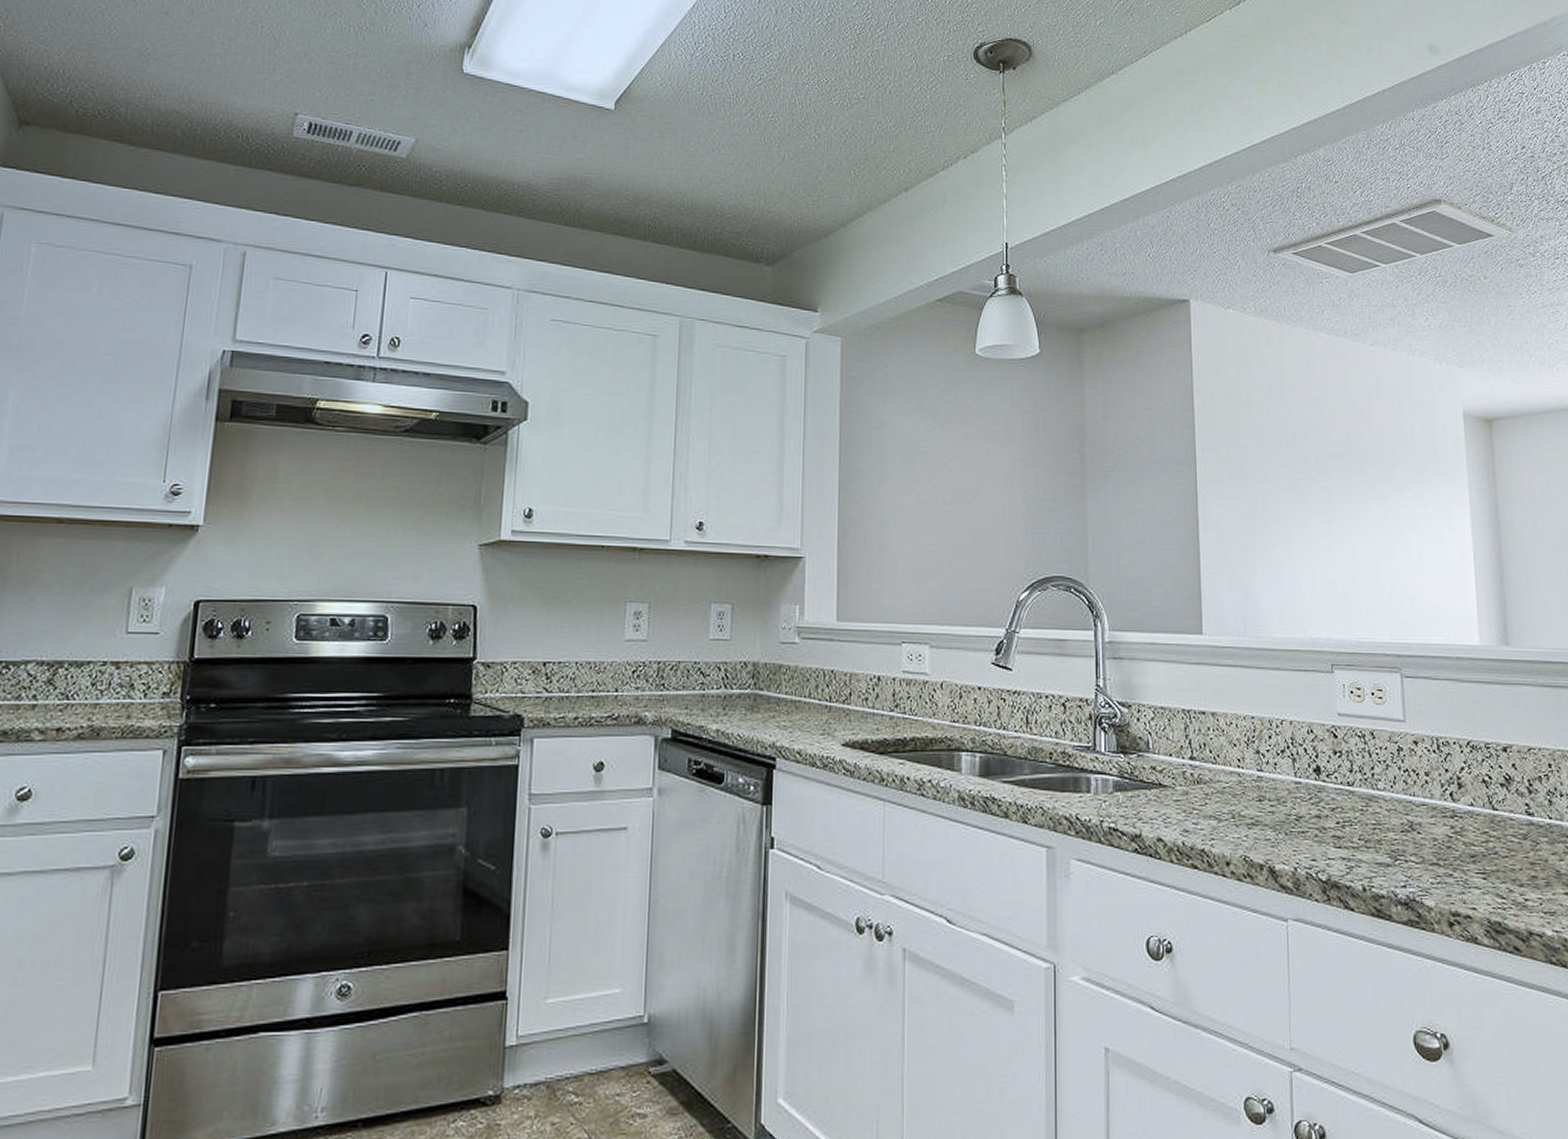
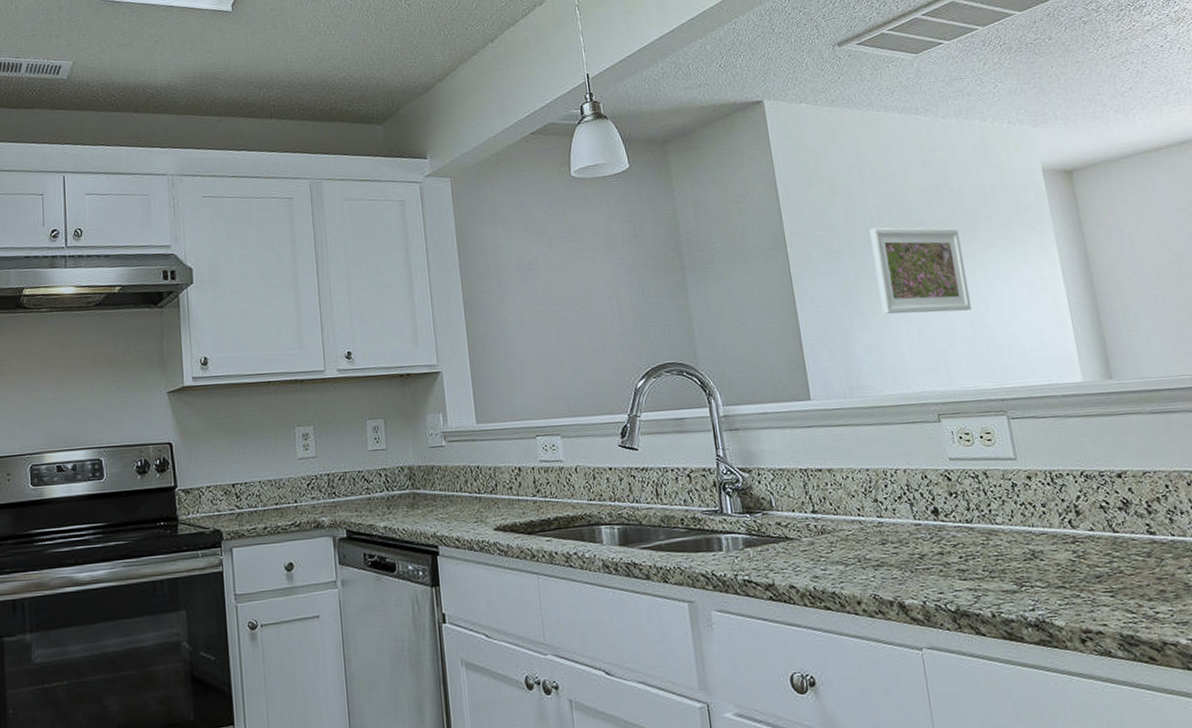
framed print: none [1283,454,1378,555] -> present [869,227,972,314]

